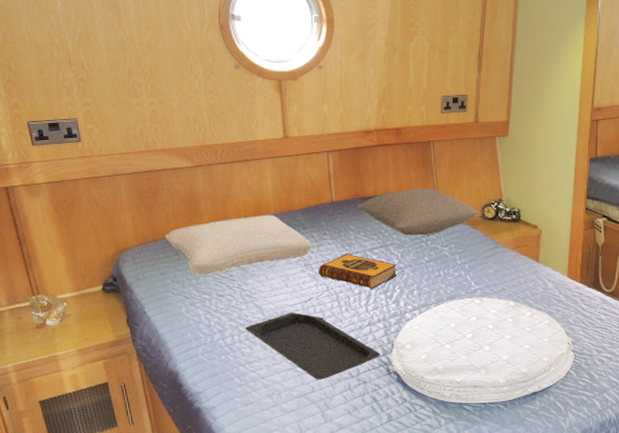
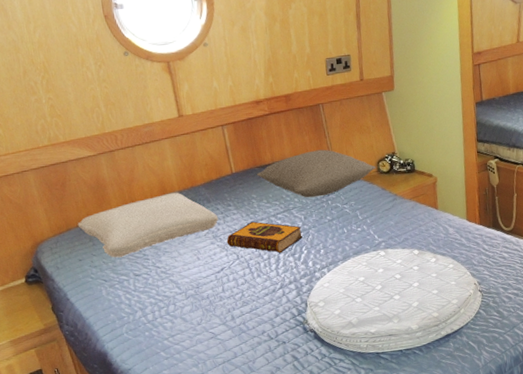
serving tray: present [246,312,380,380] -> none [164,283,295,345]

